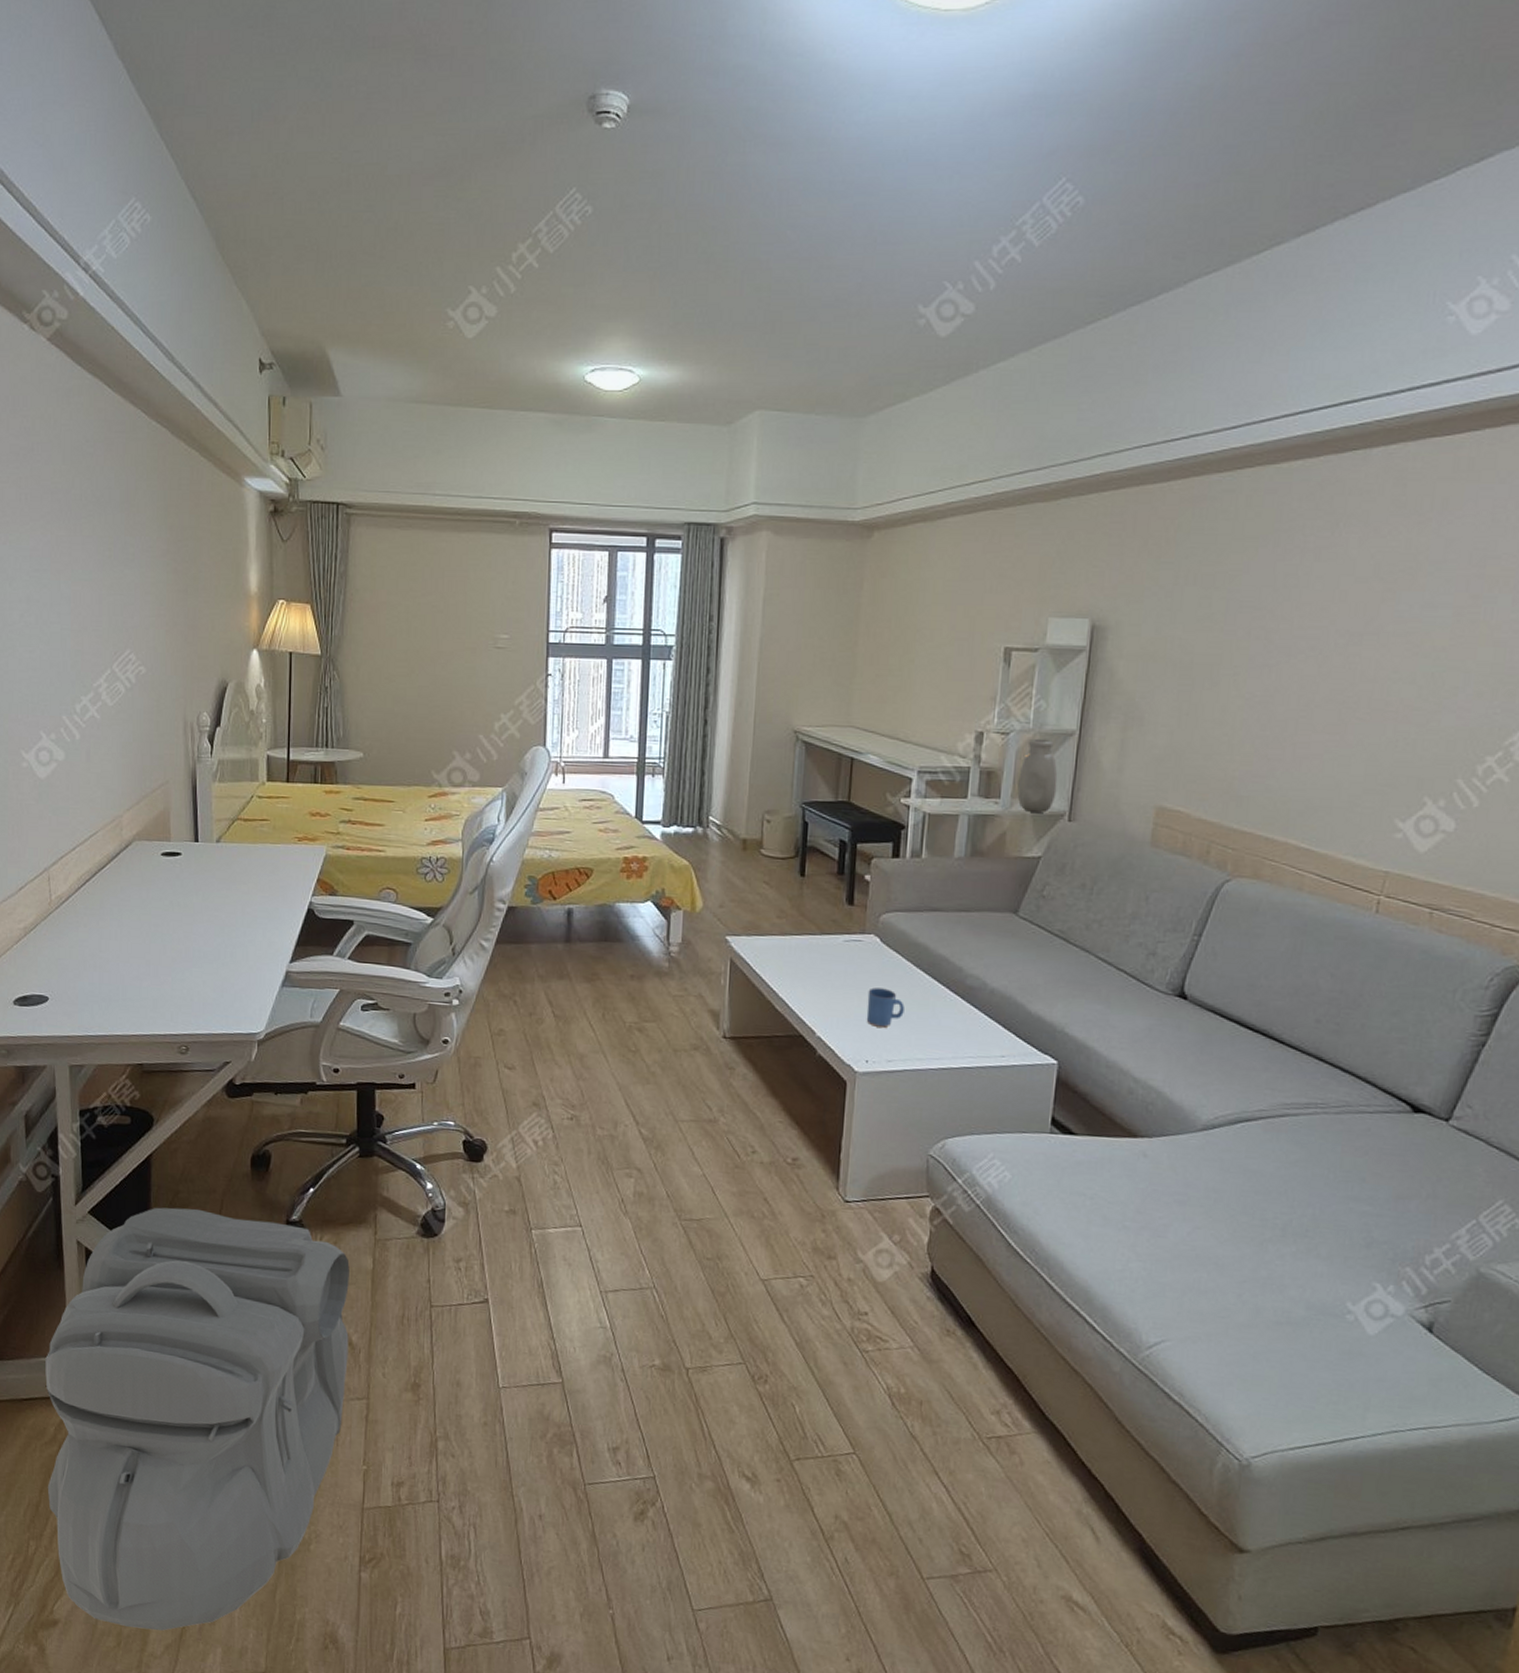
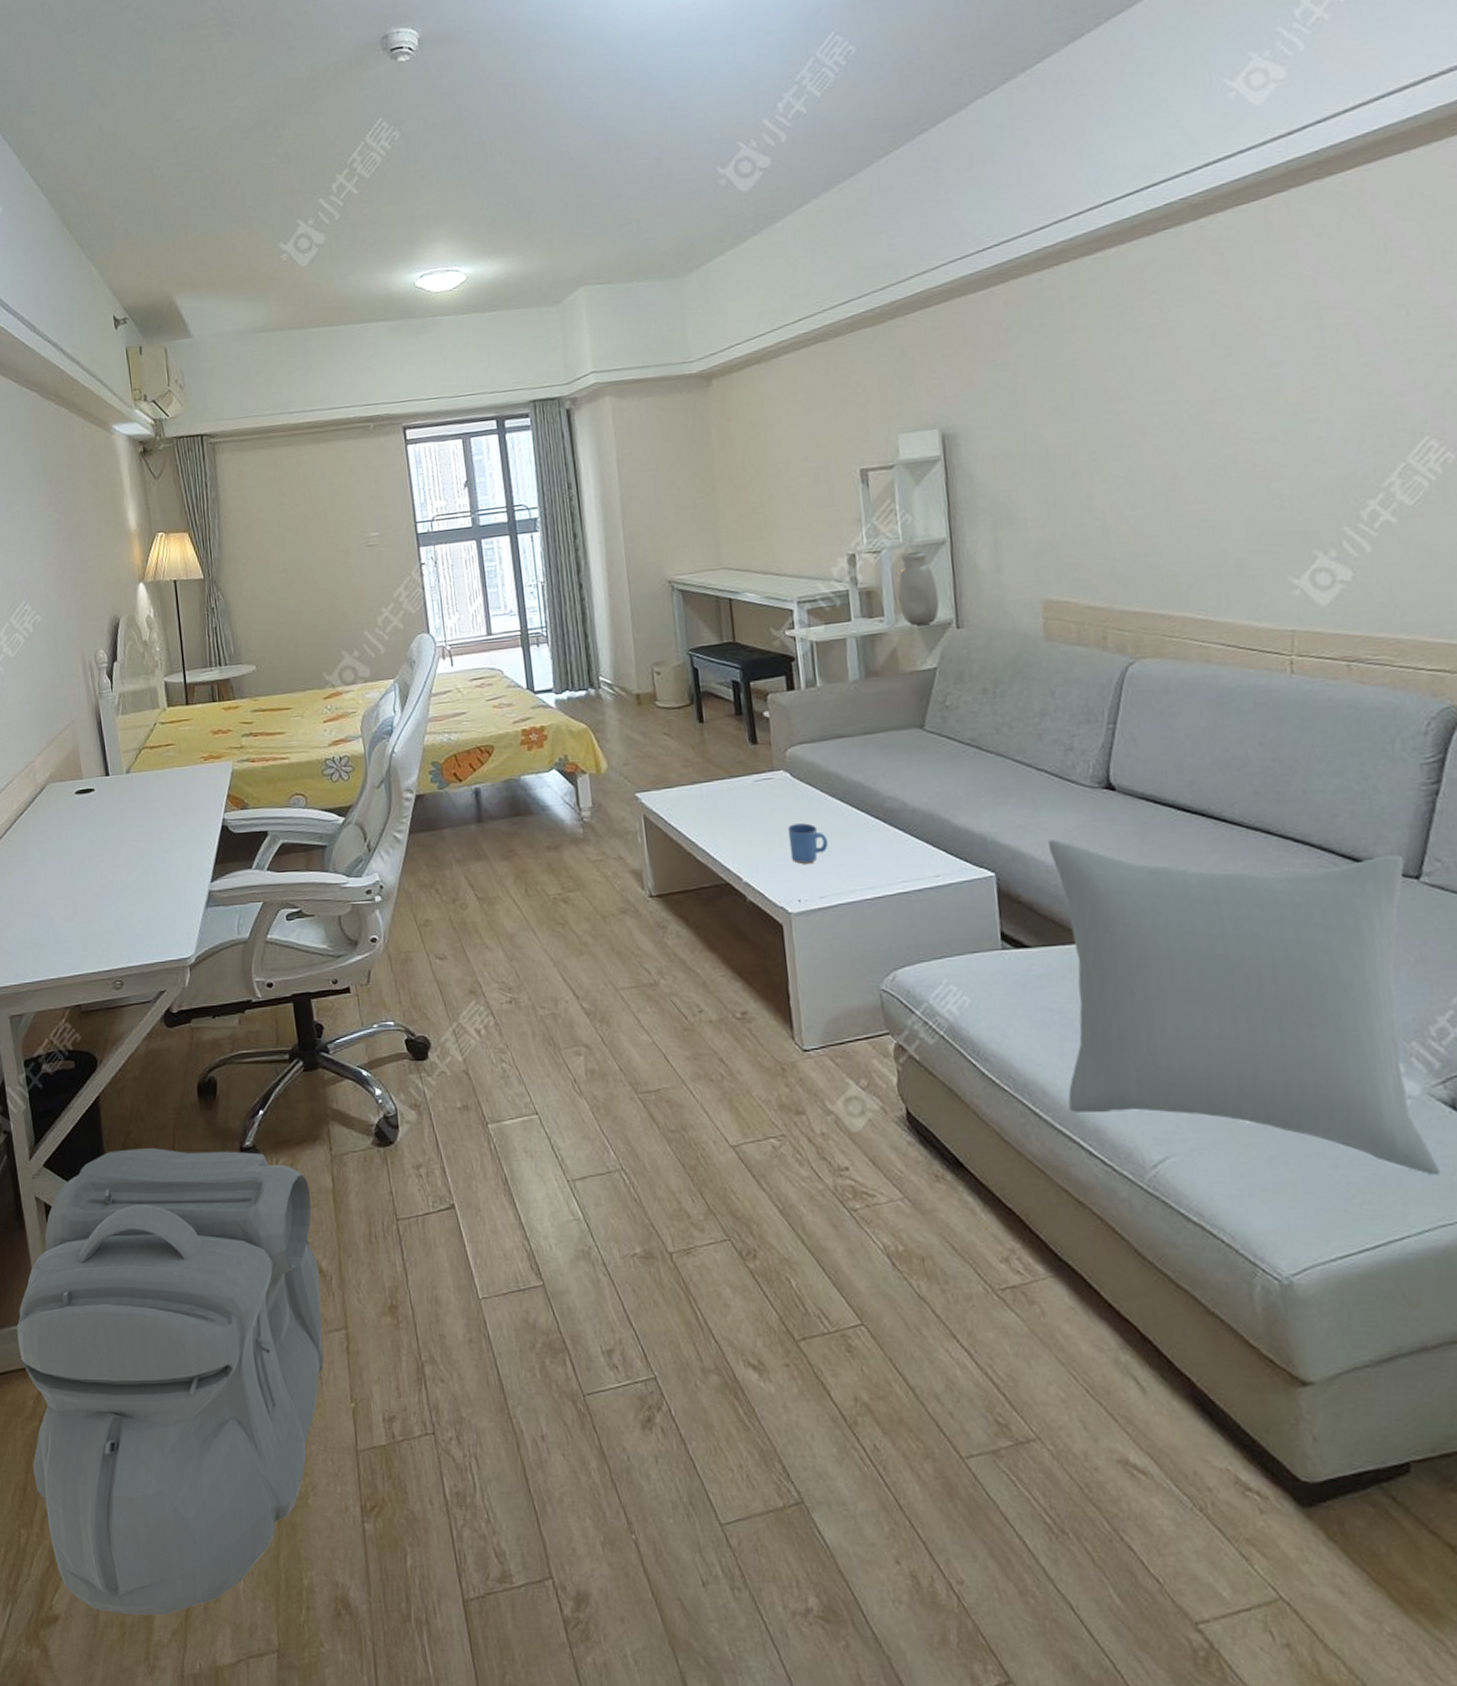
pillow: none [1083,1037,1439,1388] -> present [1047,839,1442,1176]

